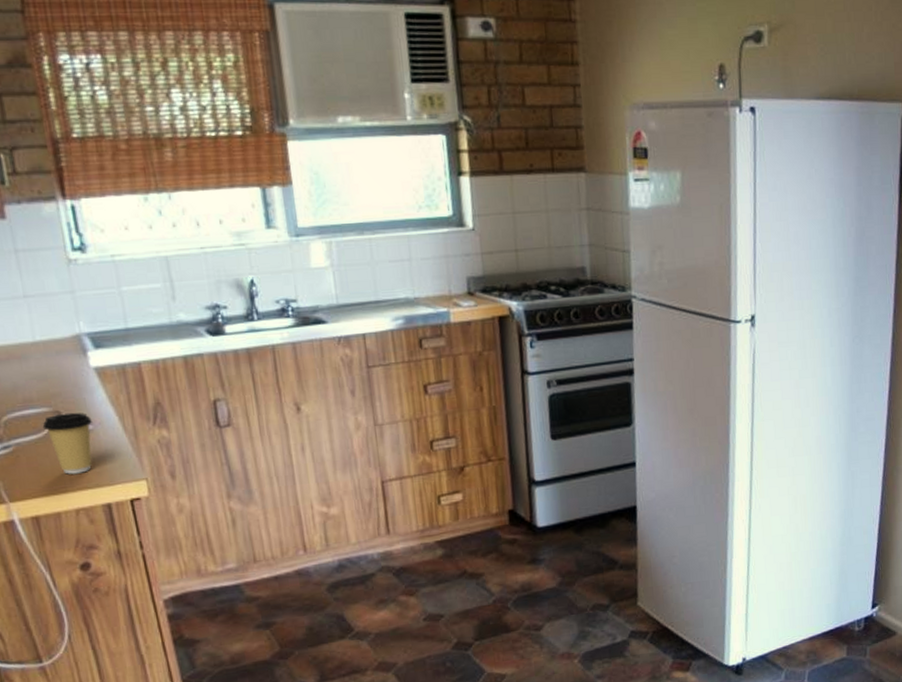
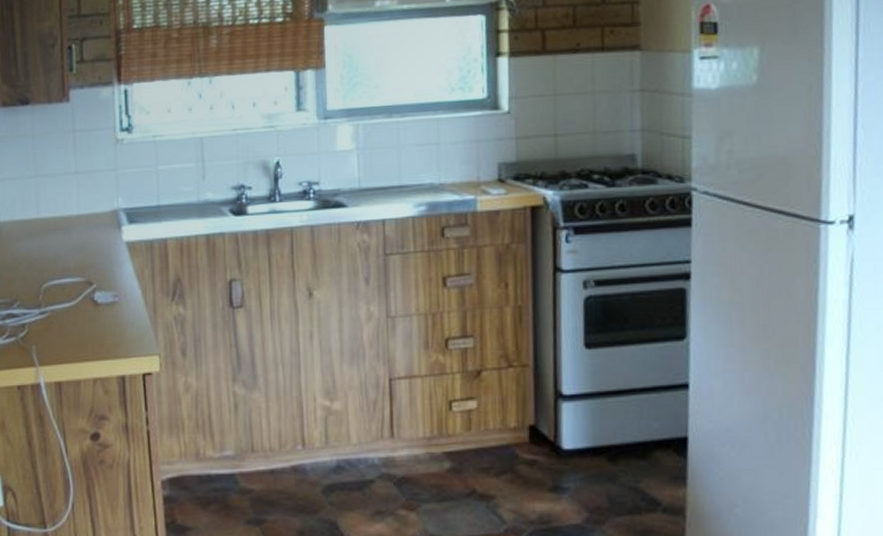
coffee cup: present [42,412,92,474] -> none [75,283,118,344]

